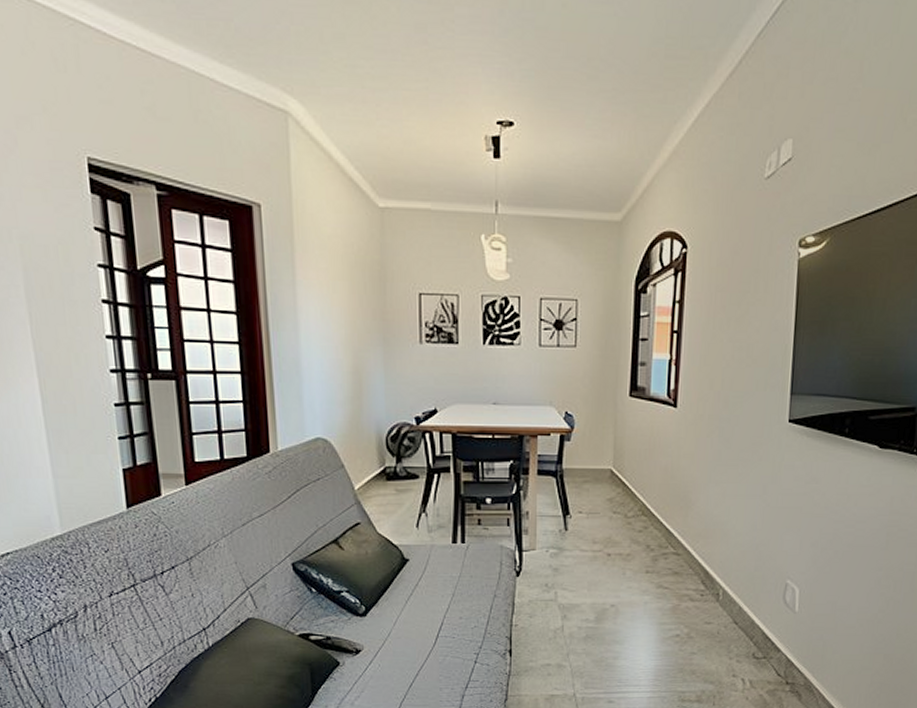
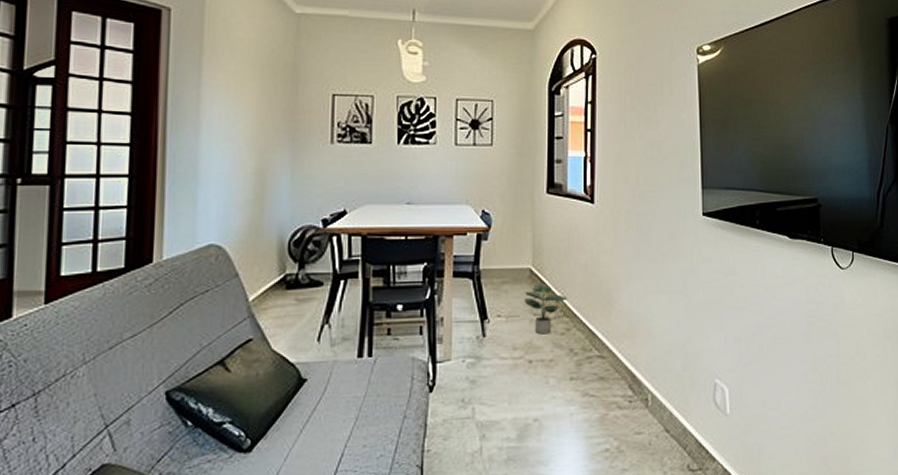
potted plant: none [605,484,647,531] -> present [525,284,568,335]

